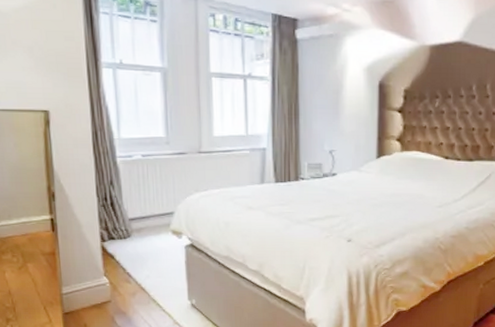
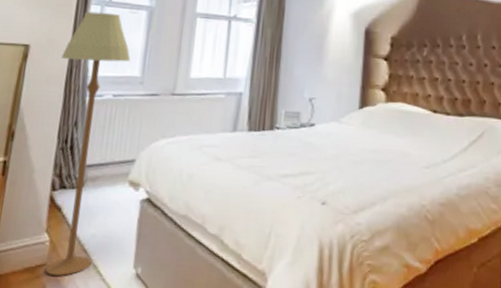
floor lamp: none [84,75,153,309] -> present [44,11,131,276]

